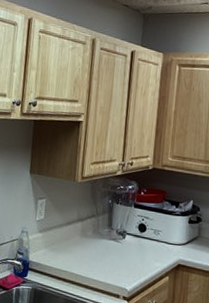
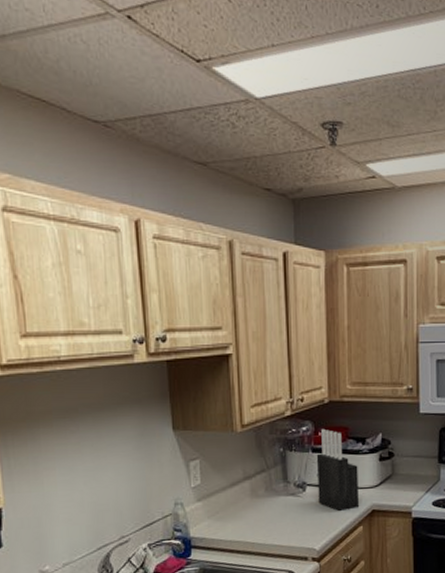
knife block: none [134,189,171,261] -> present [316,428,358,512]

